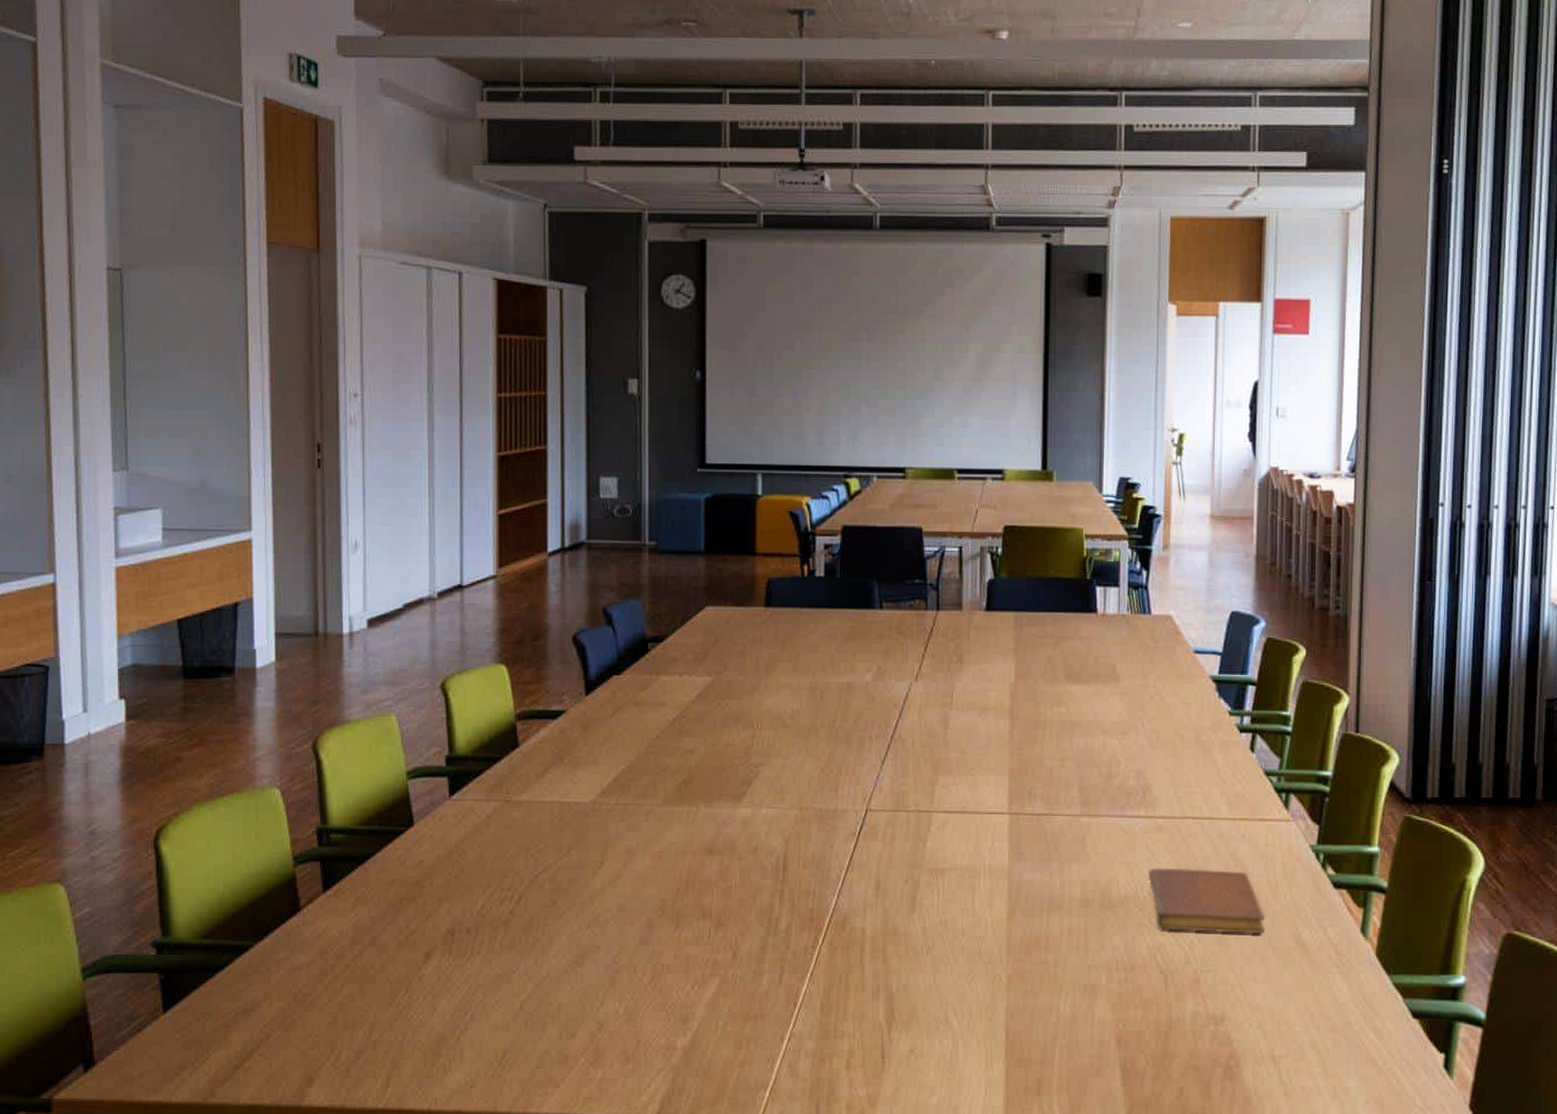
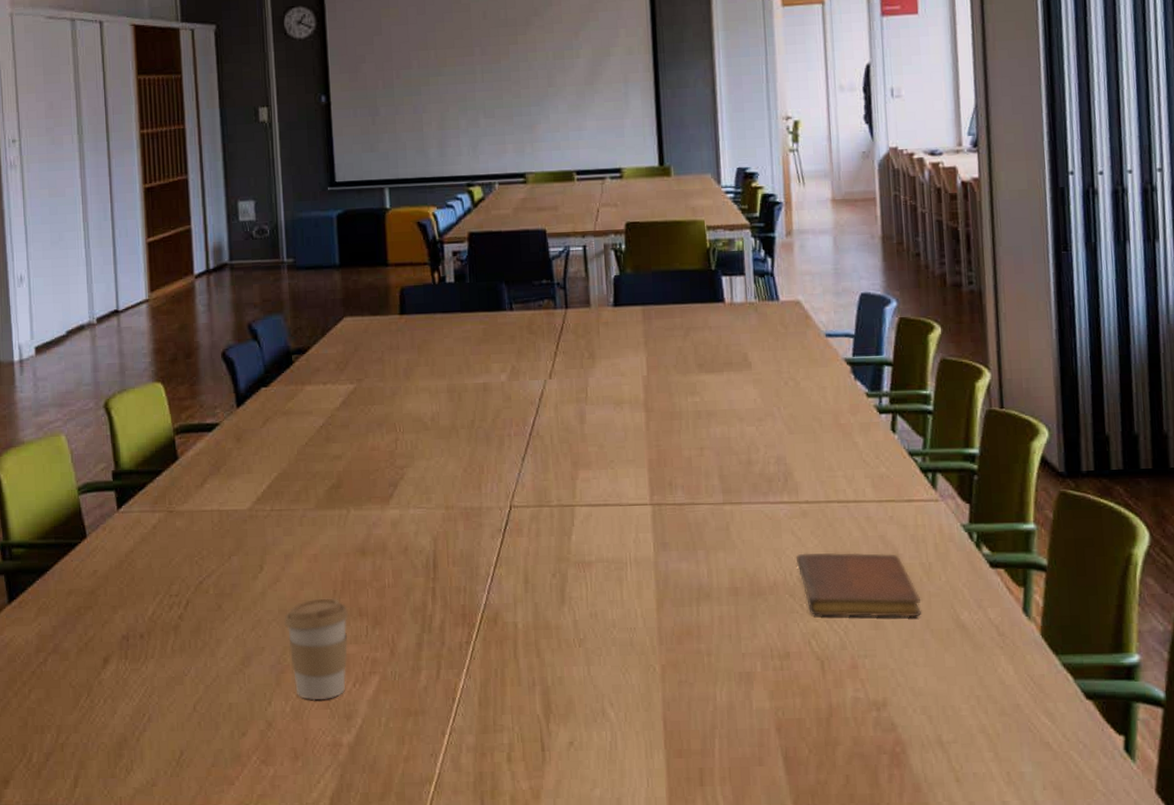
coffee cup: none [623,897,692,1002] -> present [284,598,349,701]

